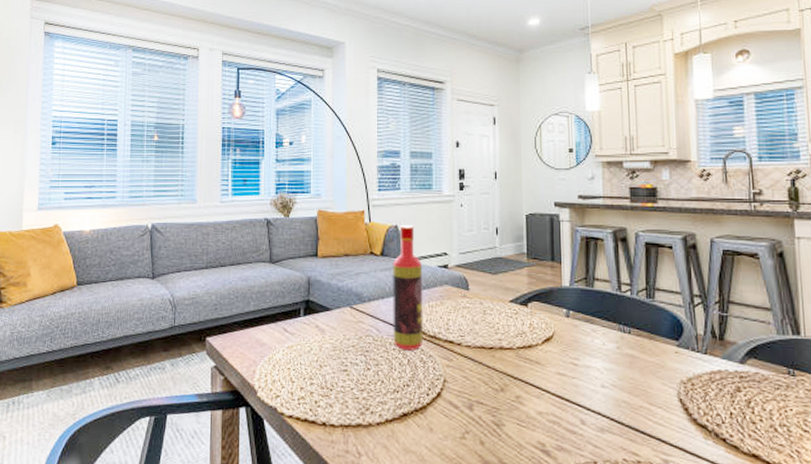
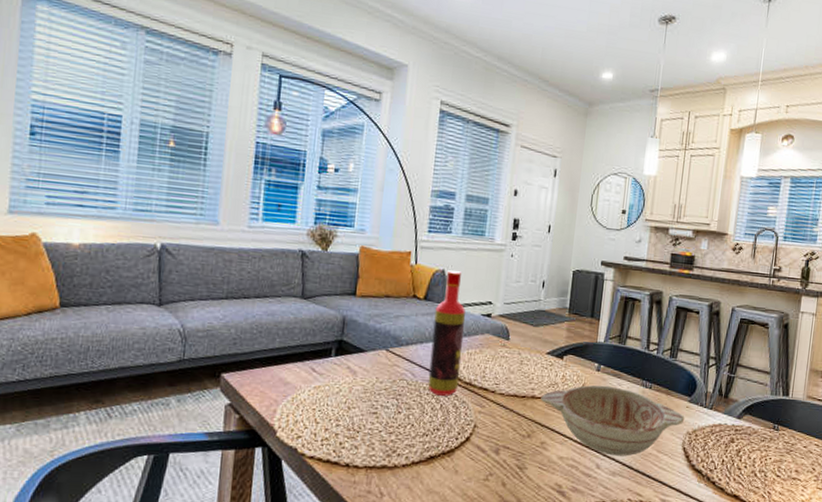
decorative bowl: none [510,332,676,410] -> present [541,385,685,457]

